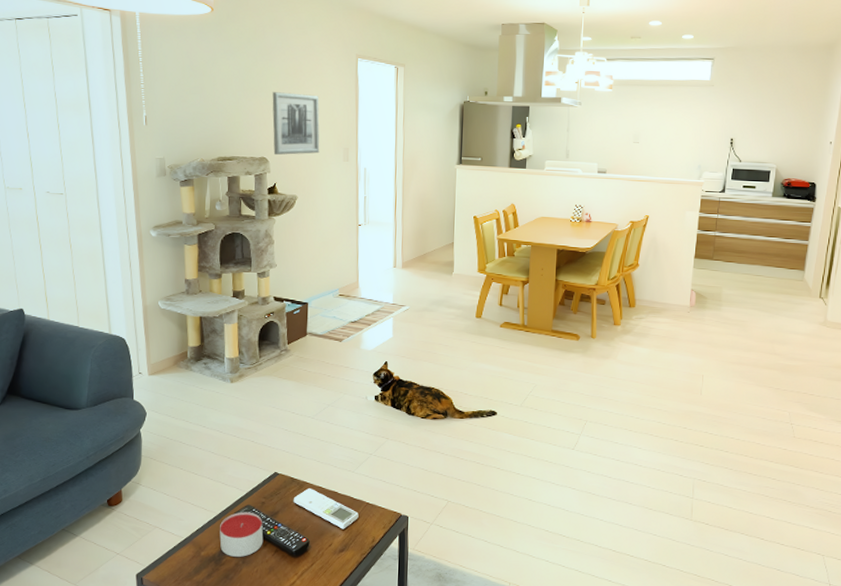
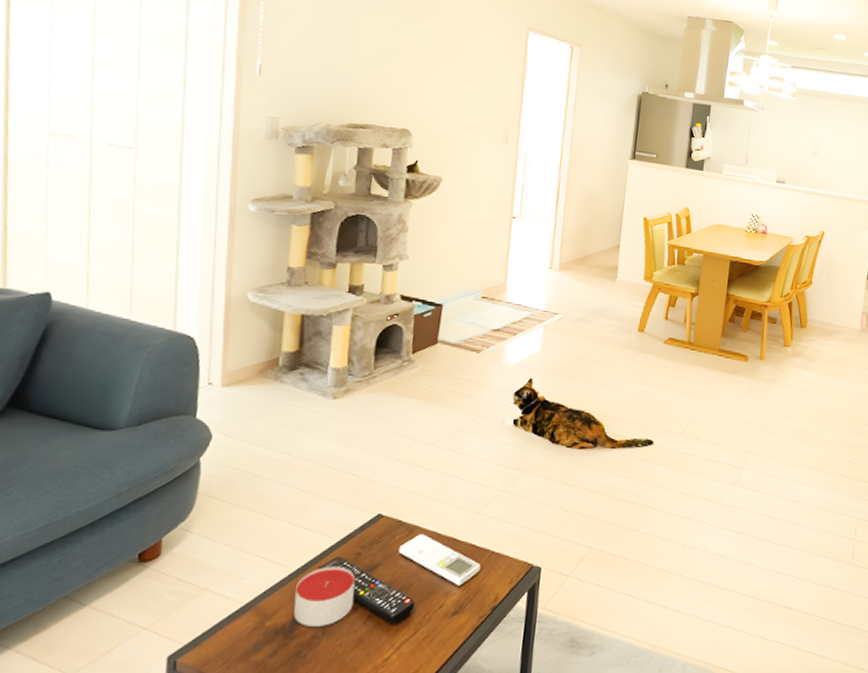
wall art: present [272,92,320,156] -> none [418,56,480,132]

